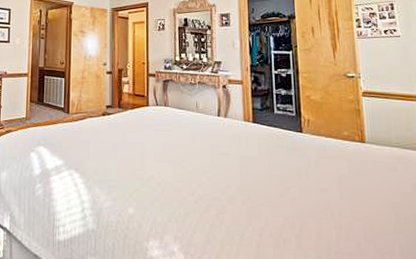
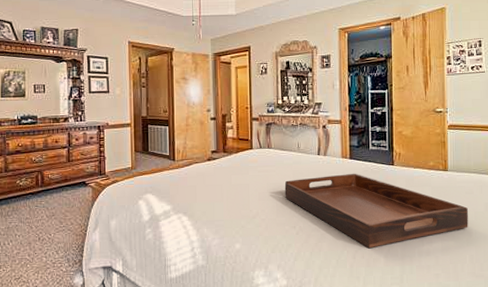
serving tray: none [182,138,395,227] -> present [284,173,468,249]

